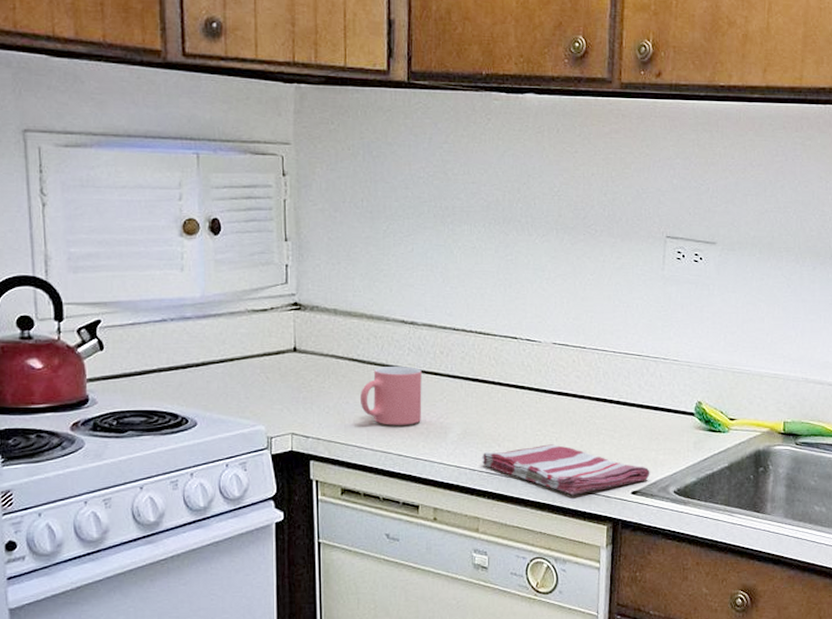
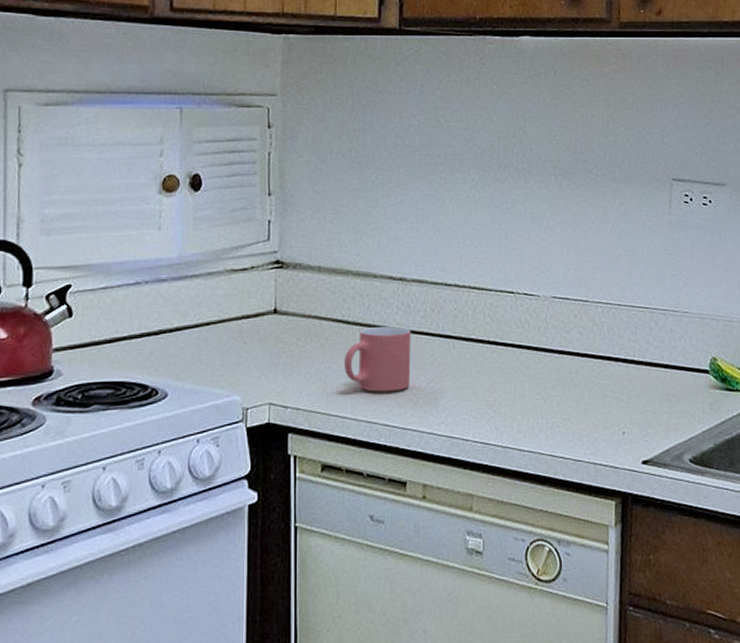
dish towel: present [482,444,650,495] -> none [476,409,662,466]

